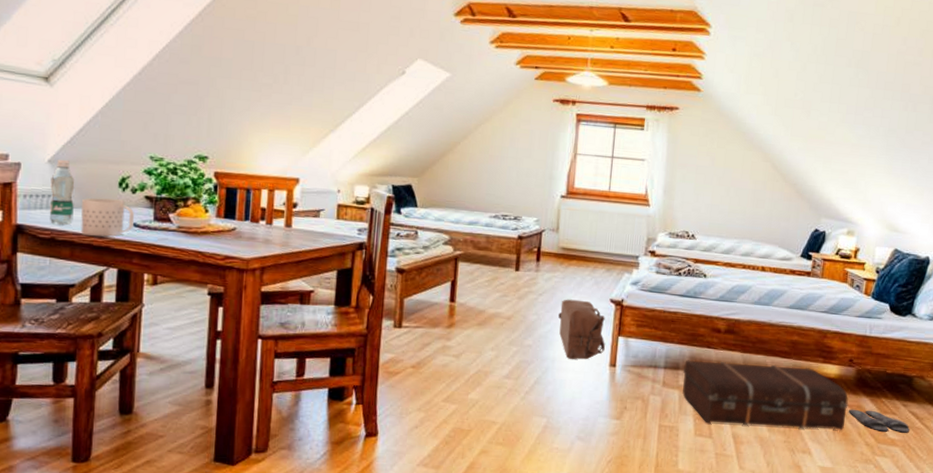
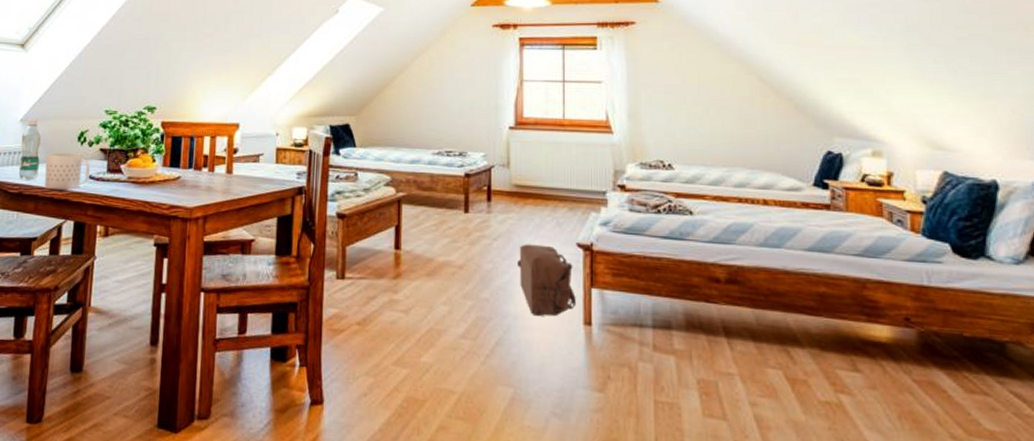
suitcase: present [682,360,849,430] -> none [677,317,915,416]
slippers: present [849,409,910,433] -> none [916,385,1015,423]

